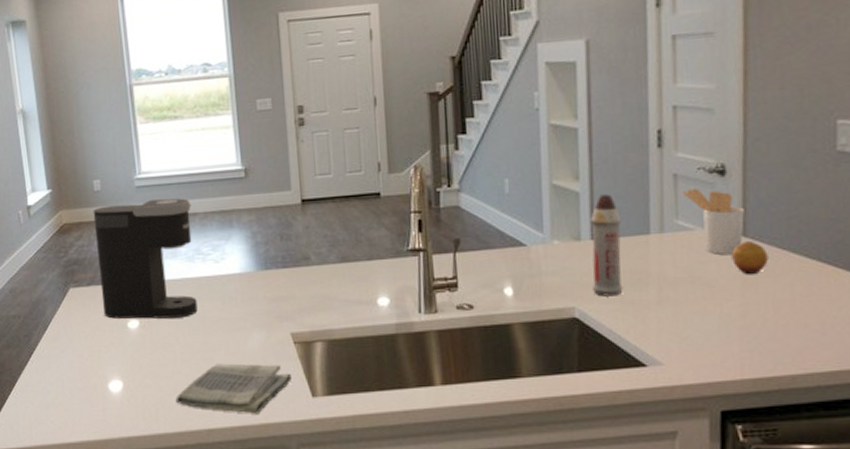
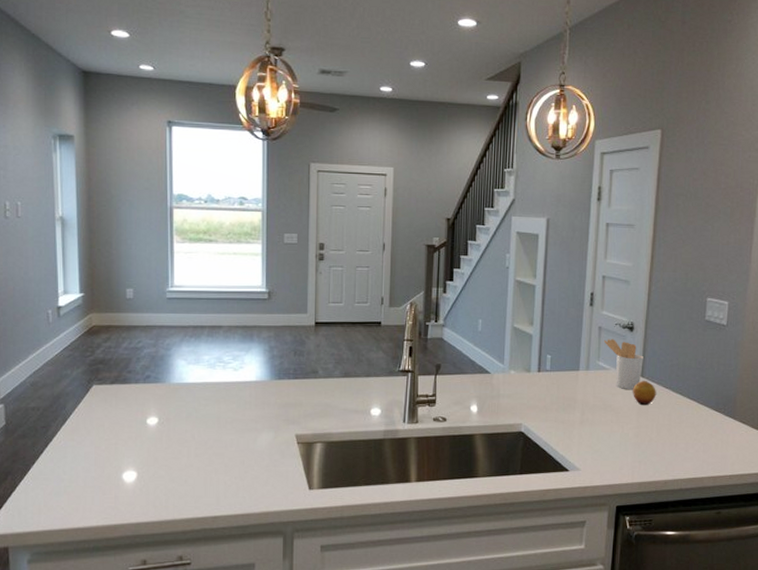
coffee maker: present [93,198,198,319] -> none [123,310,218,417]
dish towel: present [175,363,292,414] -> none [186,459,293,504]
spray bottle: present [590,194,623,297] -> none [536,338,560,417]

